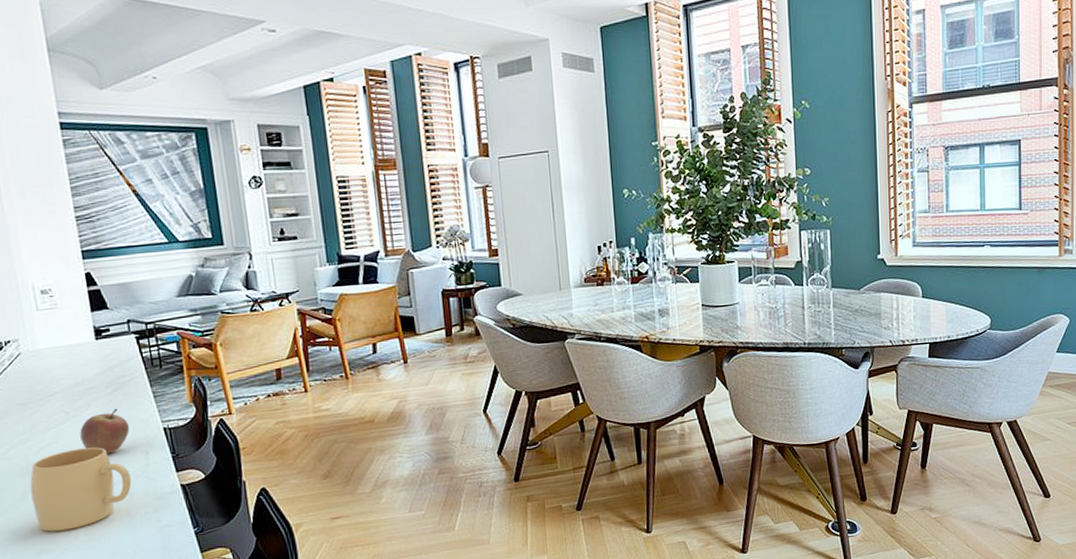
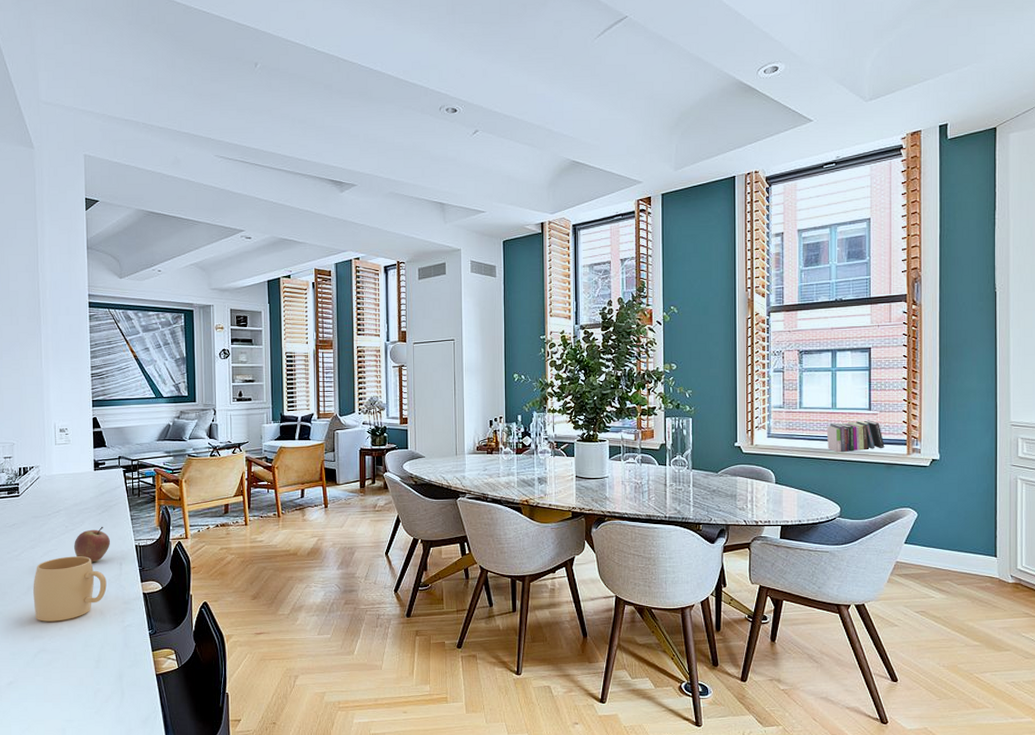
books: none [975,221,1036,259] -> present [826,420,885,453]

